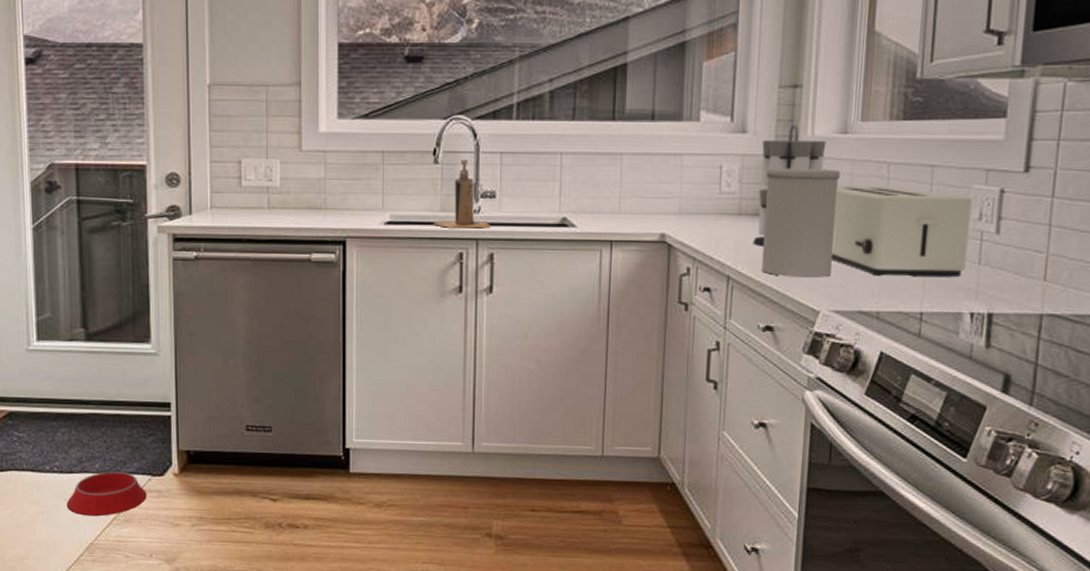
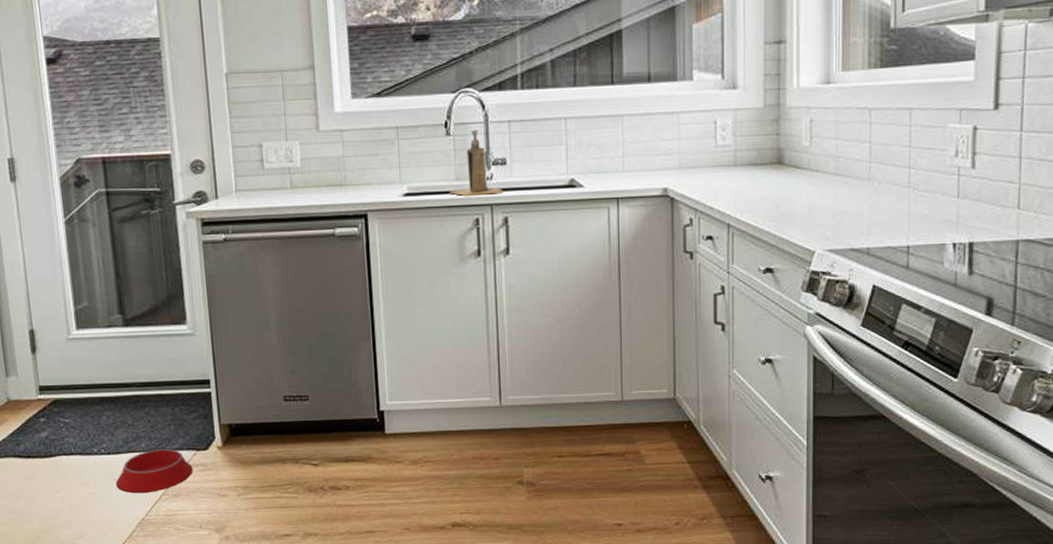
spice rack: present [753,124,827,247] -> none [749,77,811,195]
canister: present [762,168,840,279] -> none [758,117,826,222]
toaster: present [830,185,973,278] -> none [822,130,949,215]

